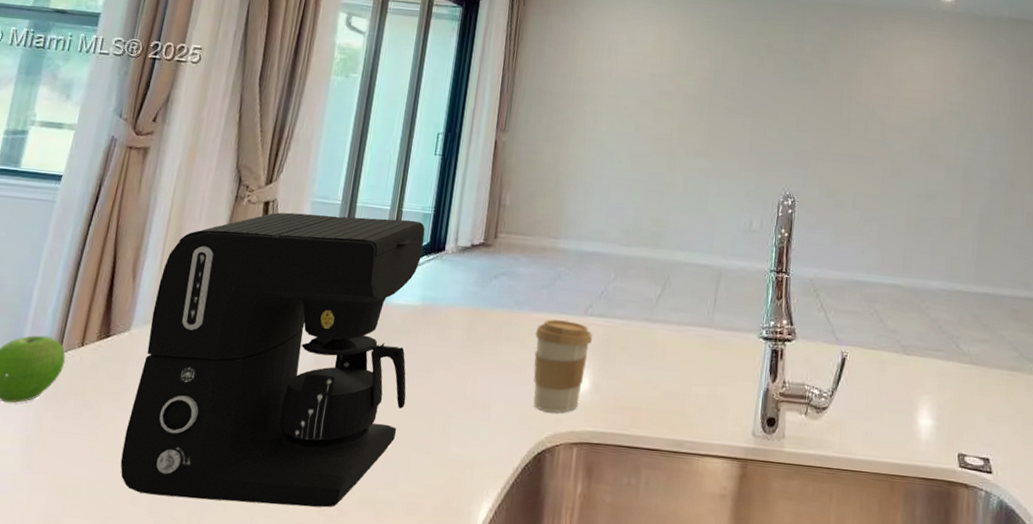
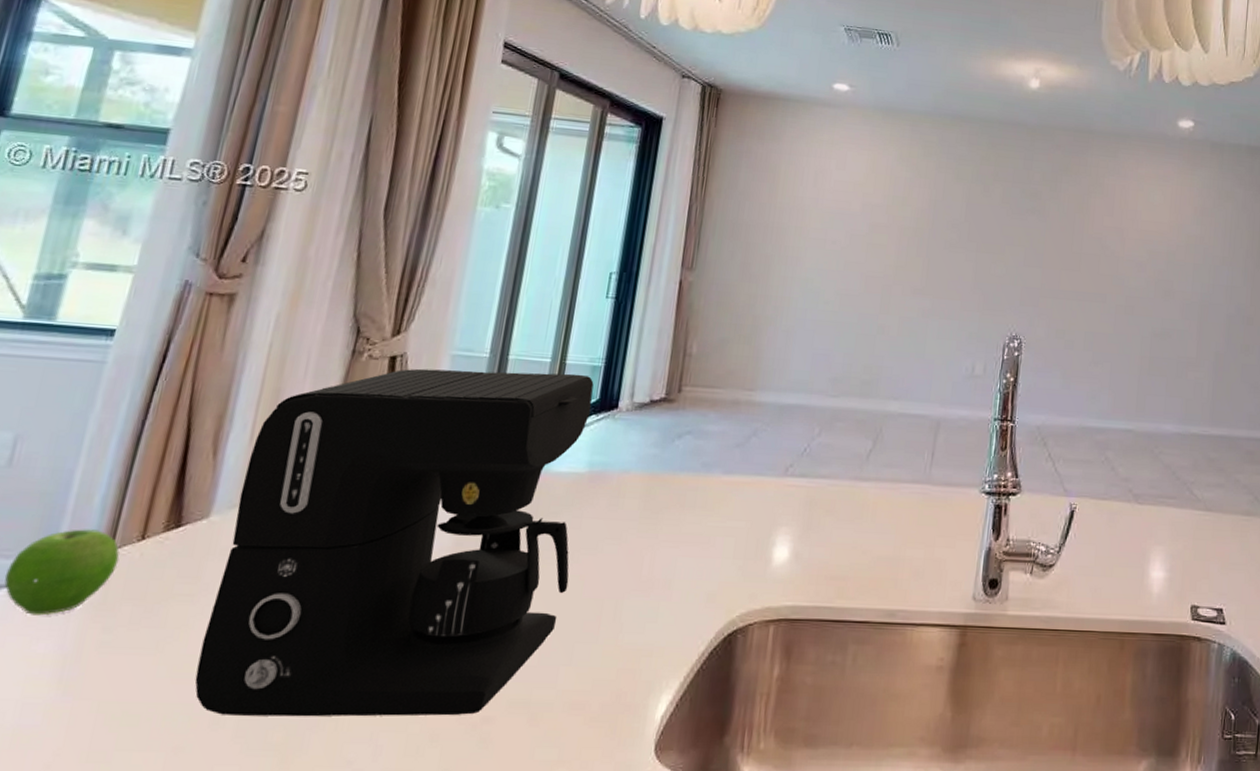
coffee cup: present [533,319,592,413] -> none [723,482,793,587]

